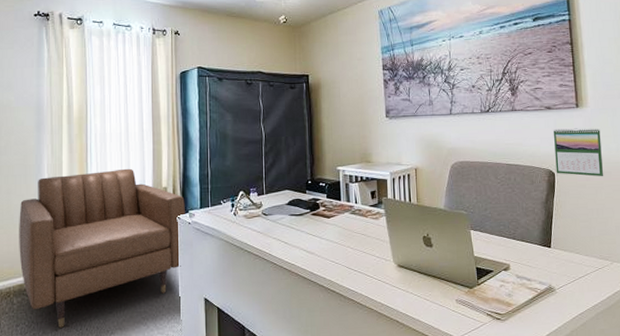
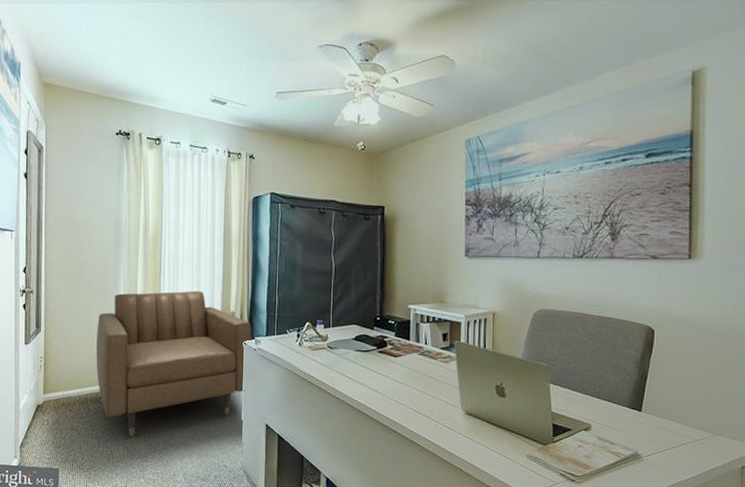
calendar: present [554,128,604,177] -> none [656,281,716,340]

